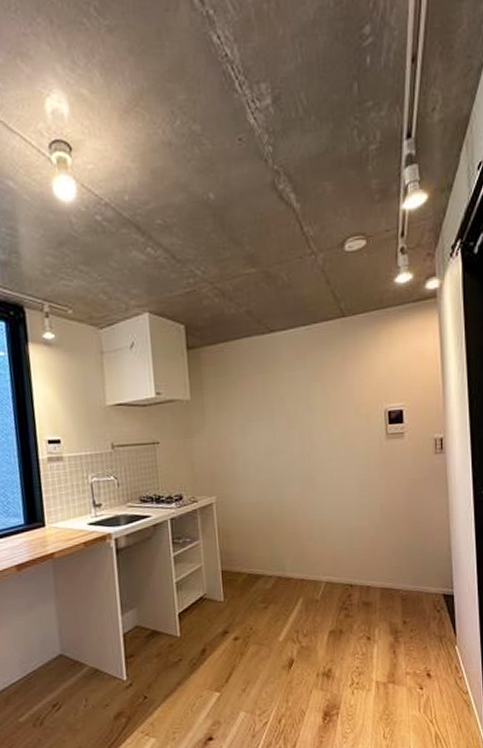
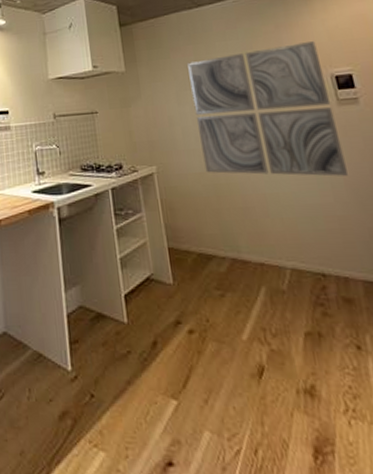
wall art: none [255,376,385,503] -> present [187,41,349,177]

